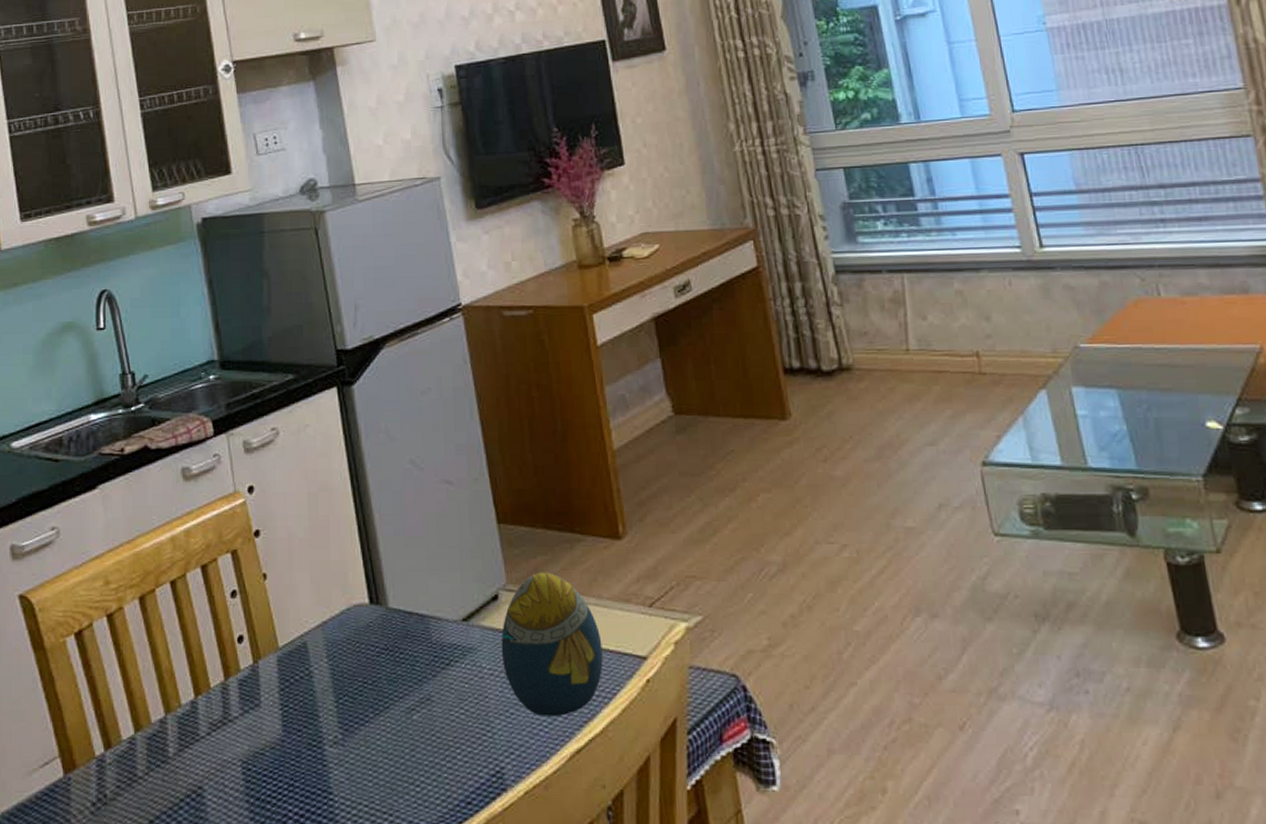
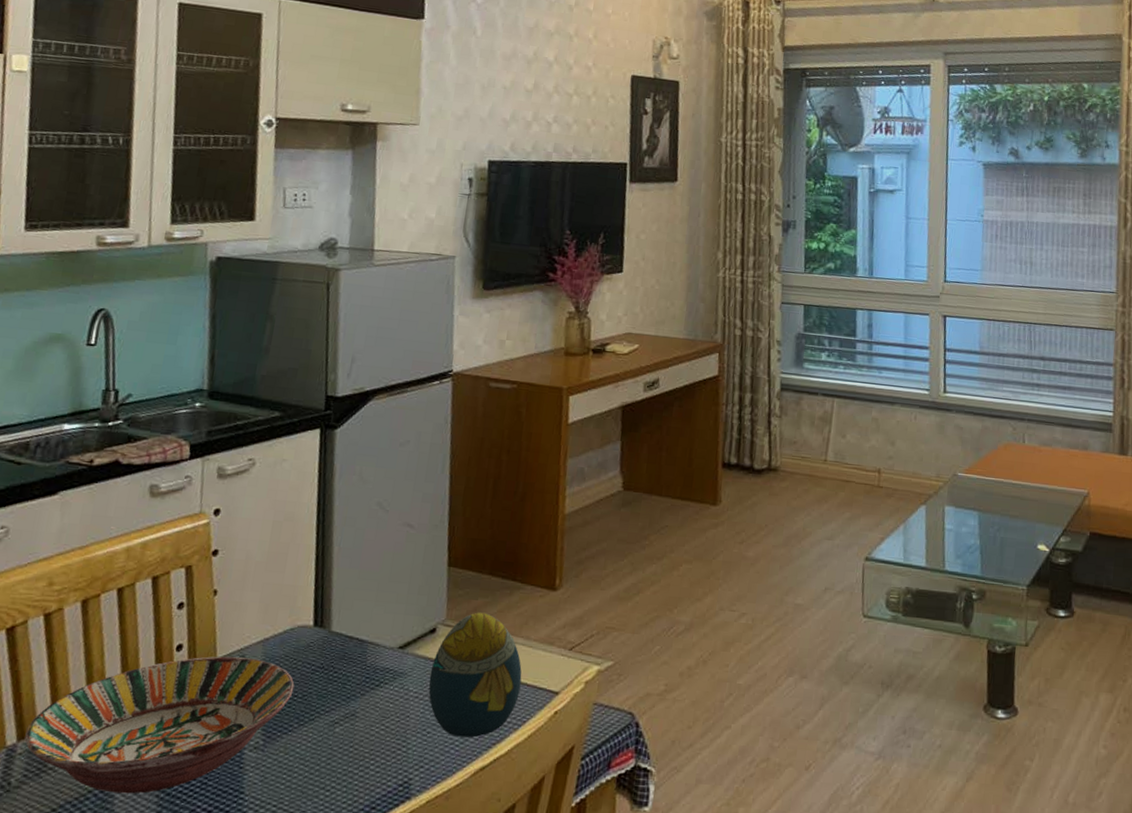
serving bowl: none [111,645,362,801] -> present [24,656,295,794]

